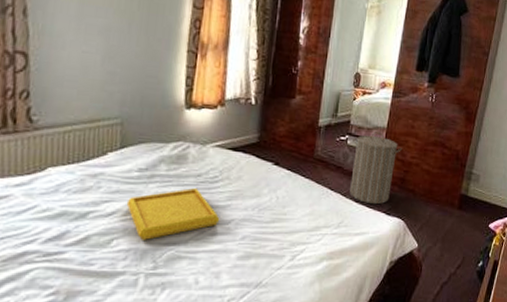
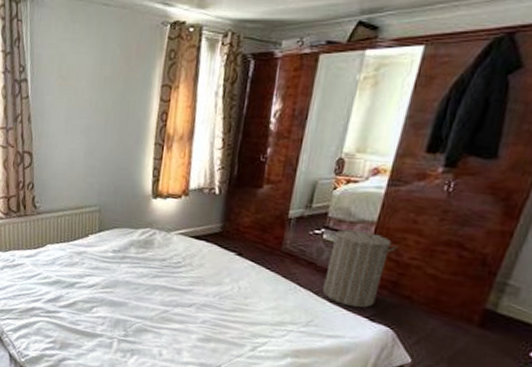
serving tray: present [126,188,220,240] -> none [103,271,182,312]

